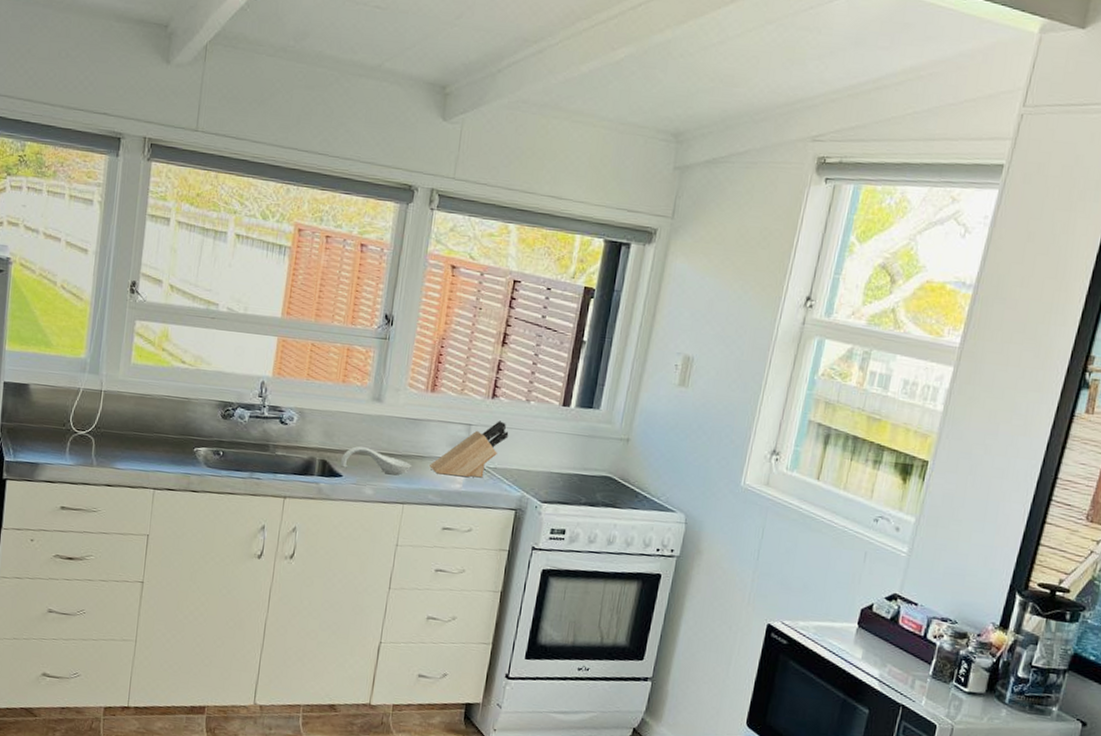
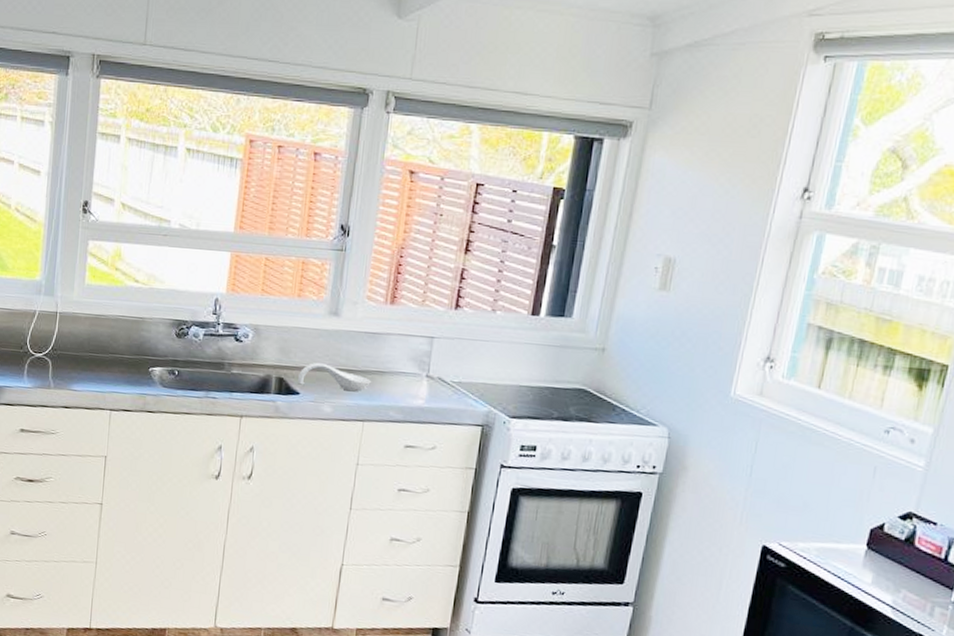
knife block: present [430,421,509,478] -> none [390,332,474,393]

